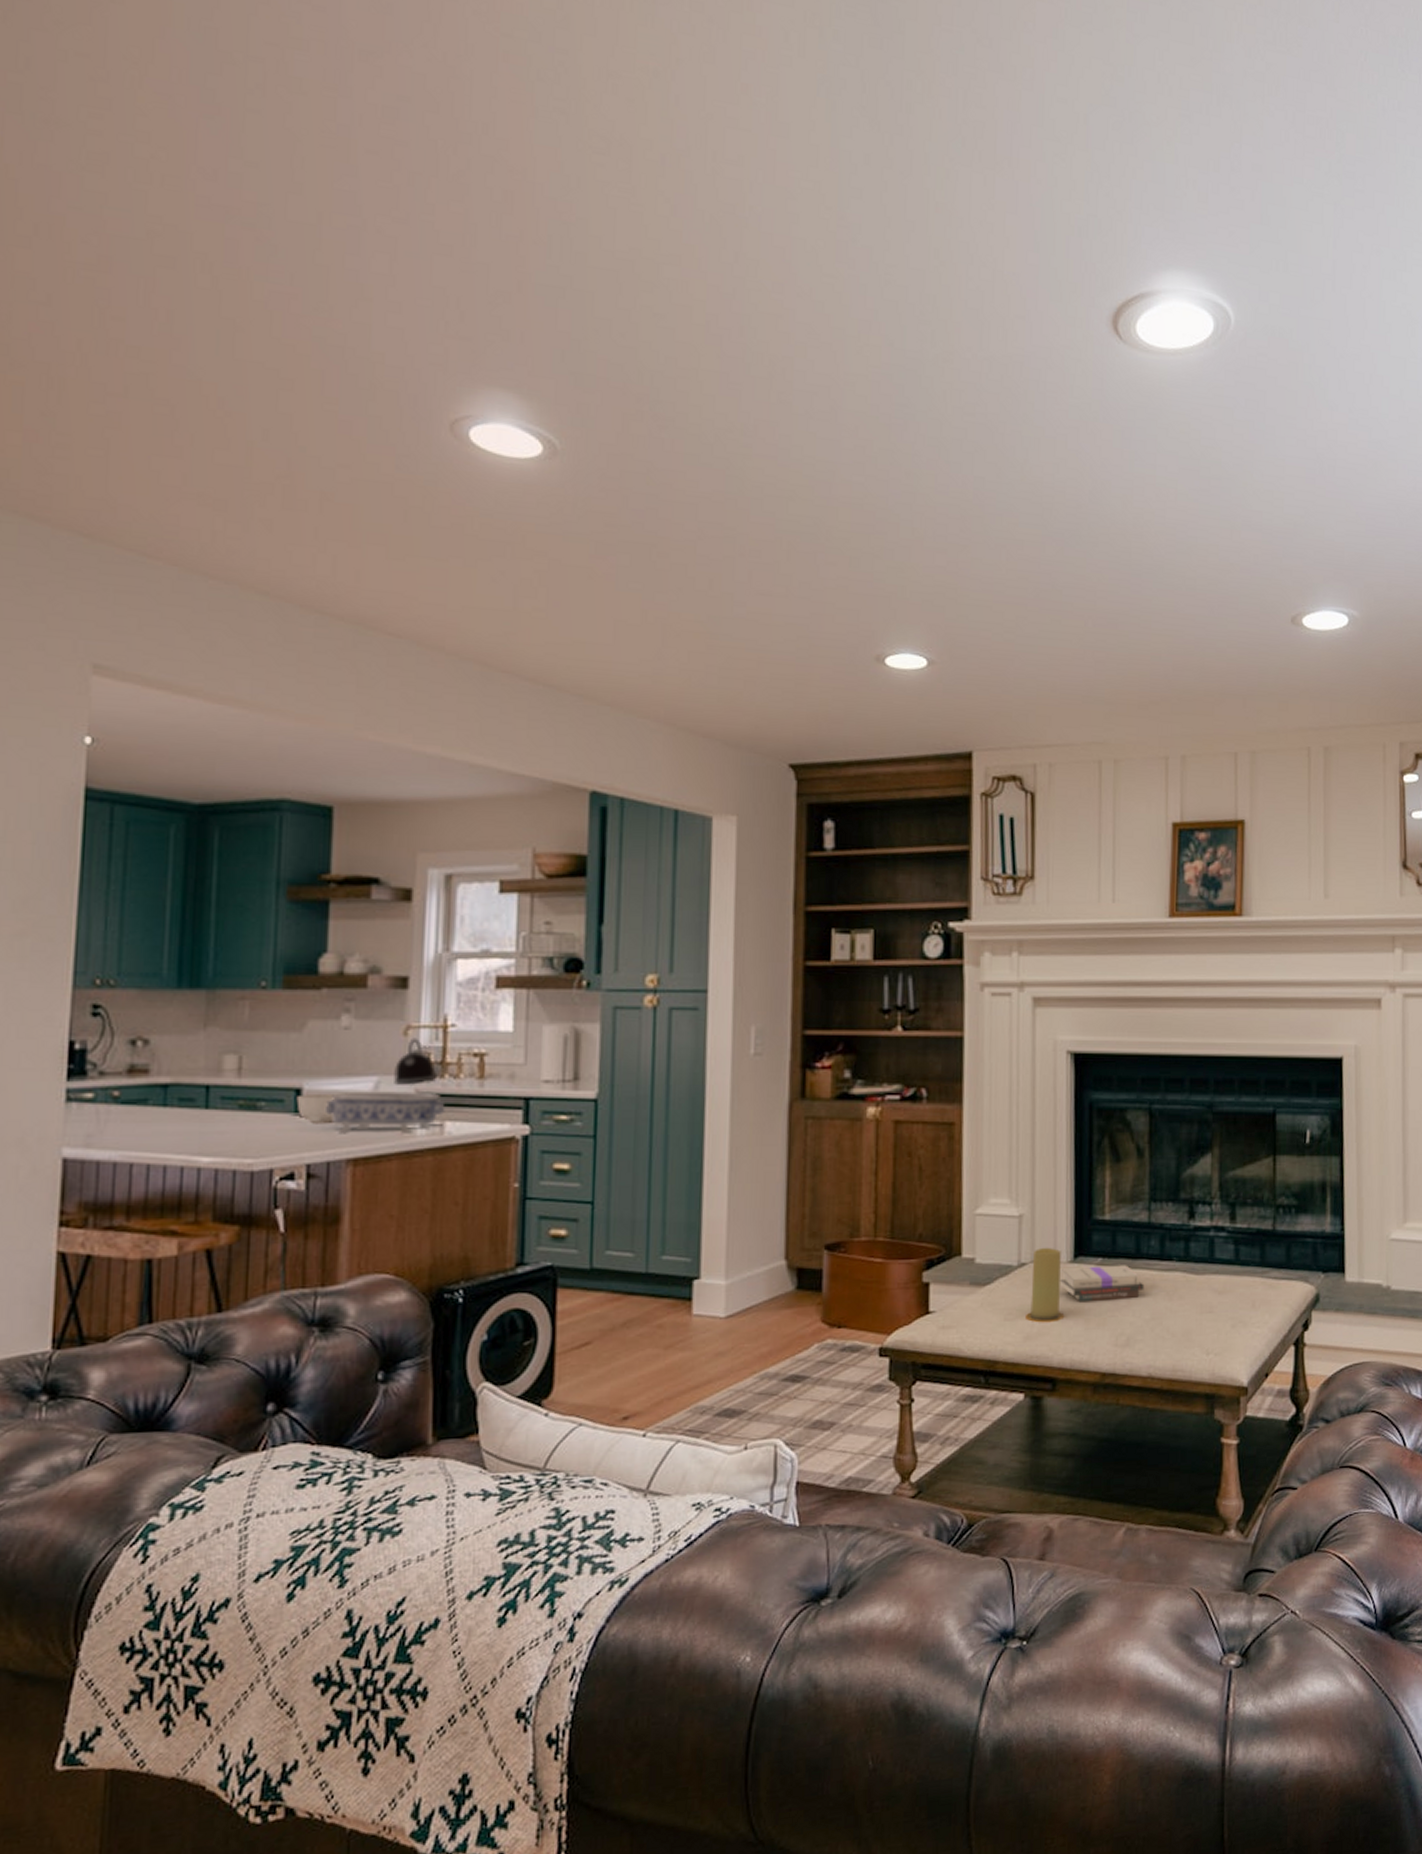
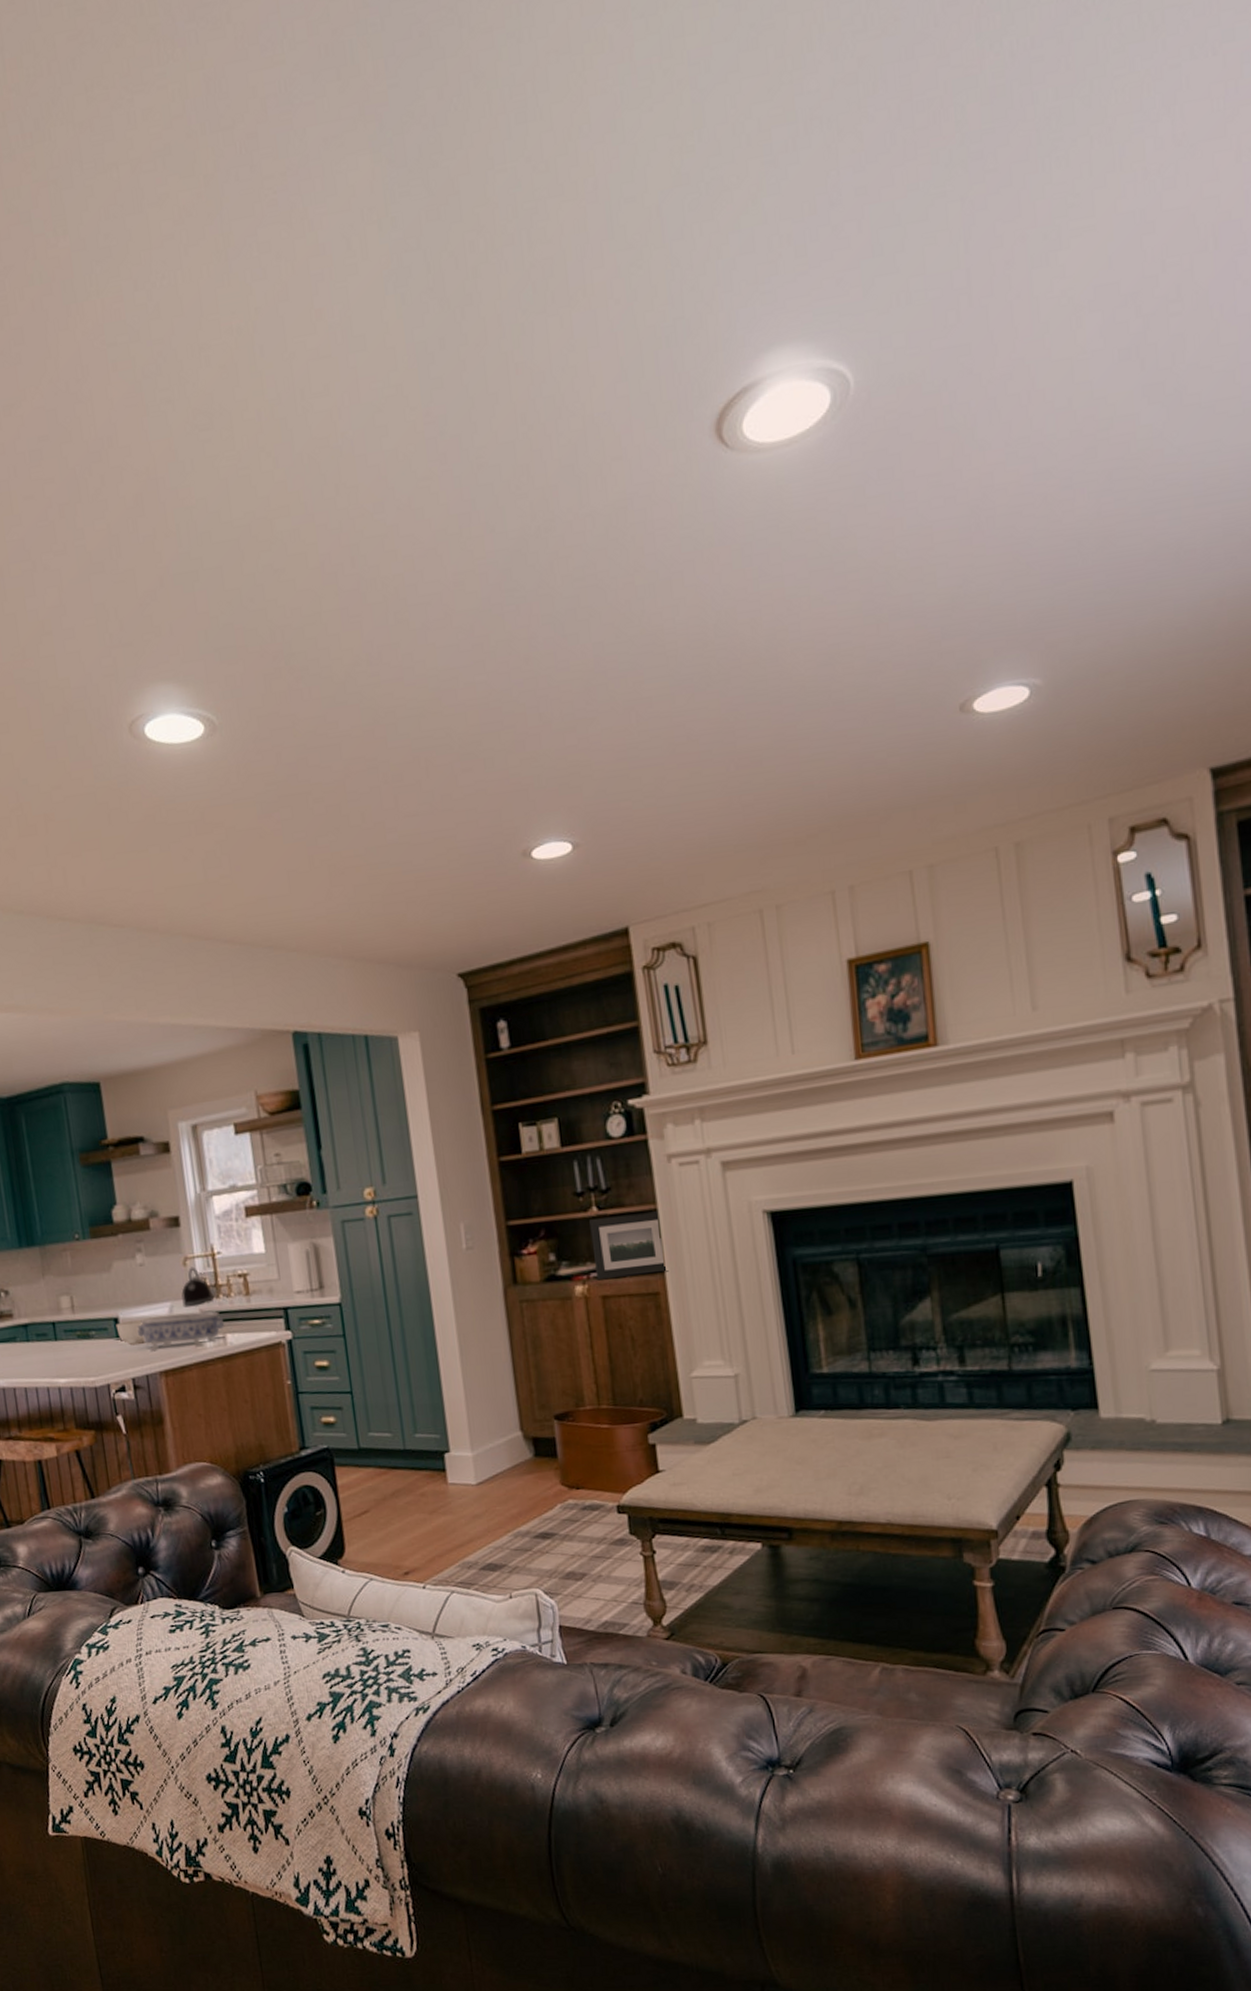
picture frame: none [891,1038,967,1104] -> present [589,1211,669,1281]
candle: present [1026,1247,1065,1323] -> none [754,1403,793,1476]
books: present [1059,1265,1145,1303] -> none [783,1415,873,1455]

